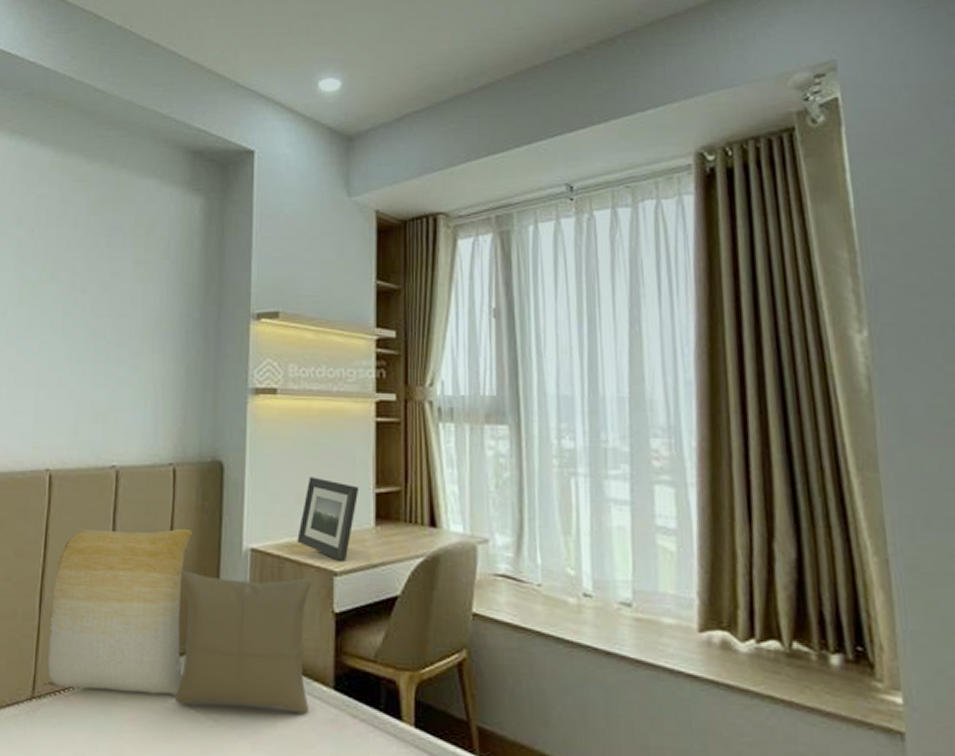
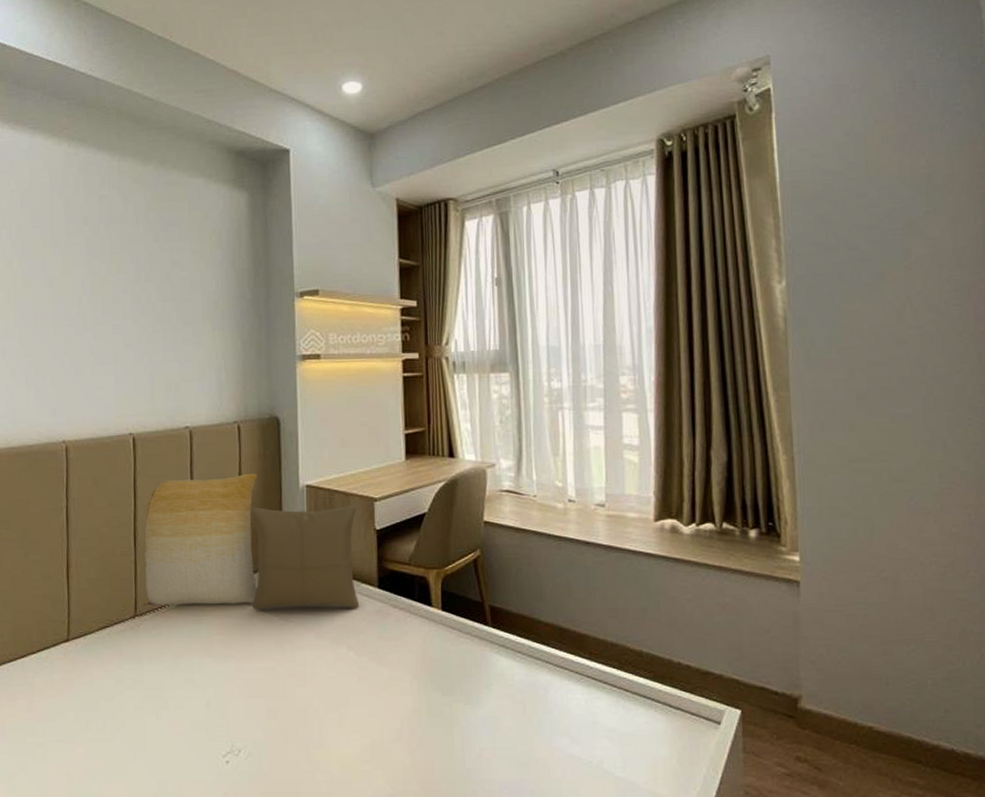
picture frame: present [297,477,359,561] -> none [343,424,392,490]

